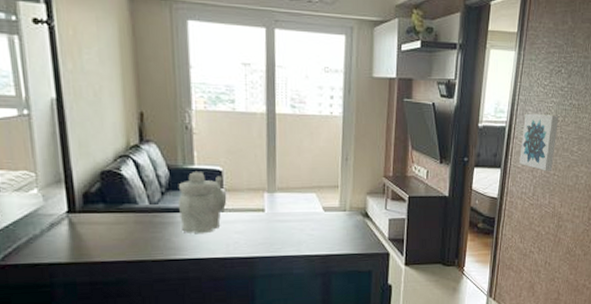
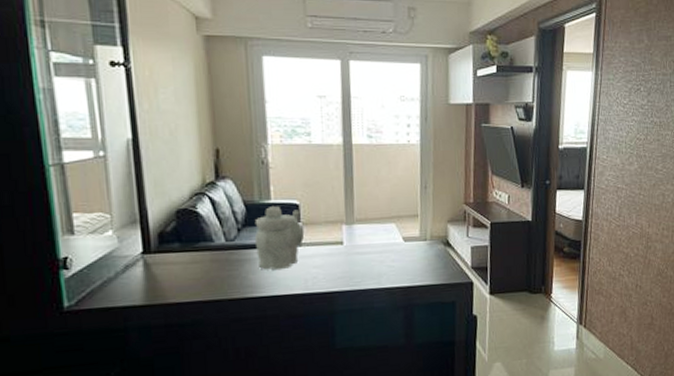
wall art: present [519,113,559,171] -> none [603,133,641,191]

